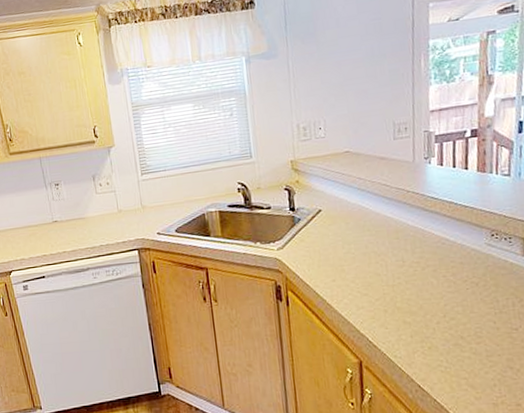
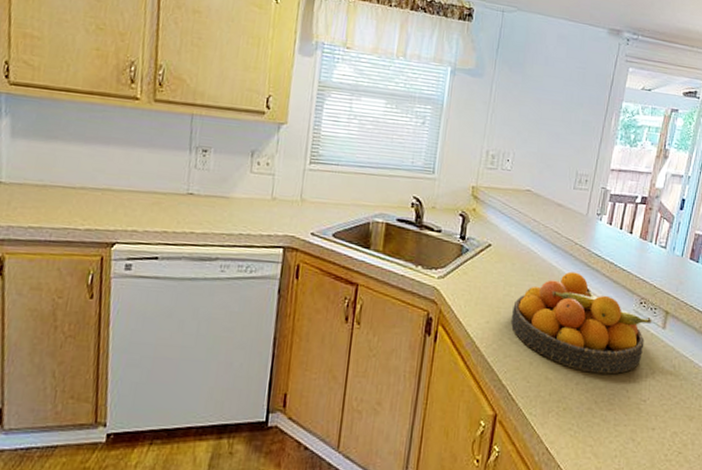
fruit bowl: none [355,218,509,311] -> present [510,271,652,375]

